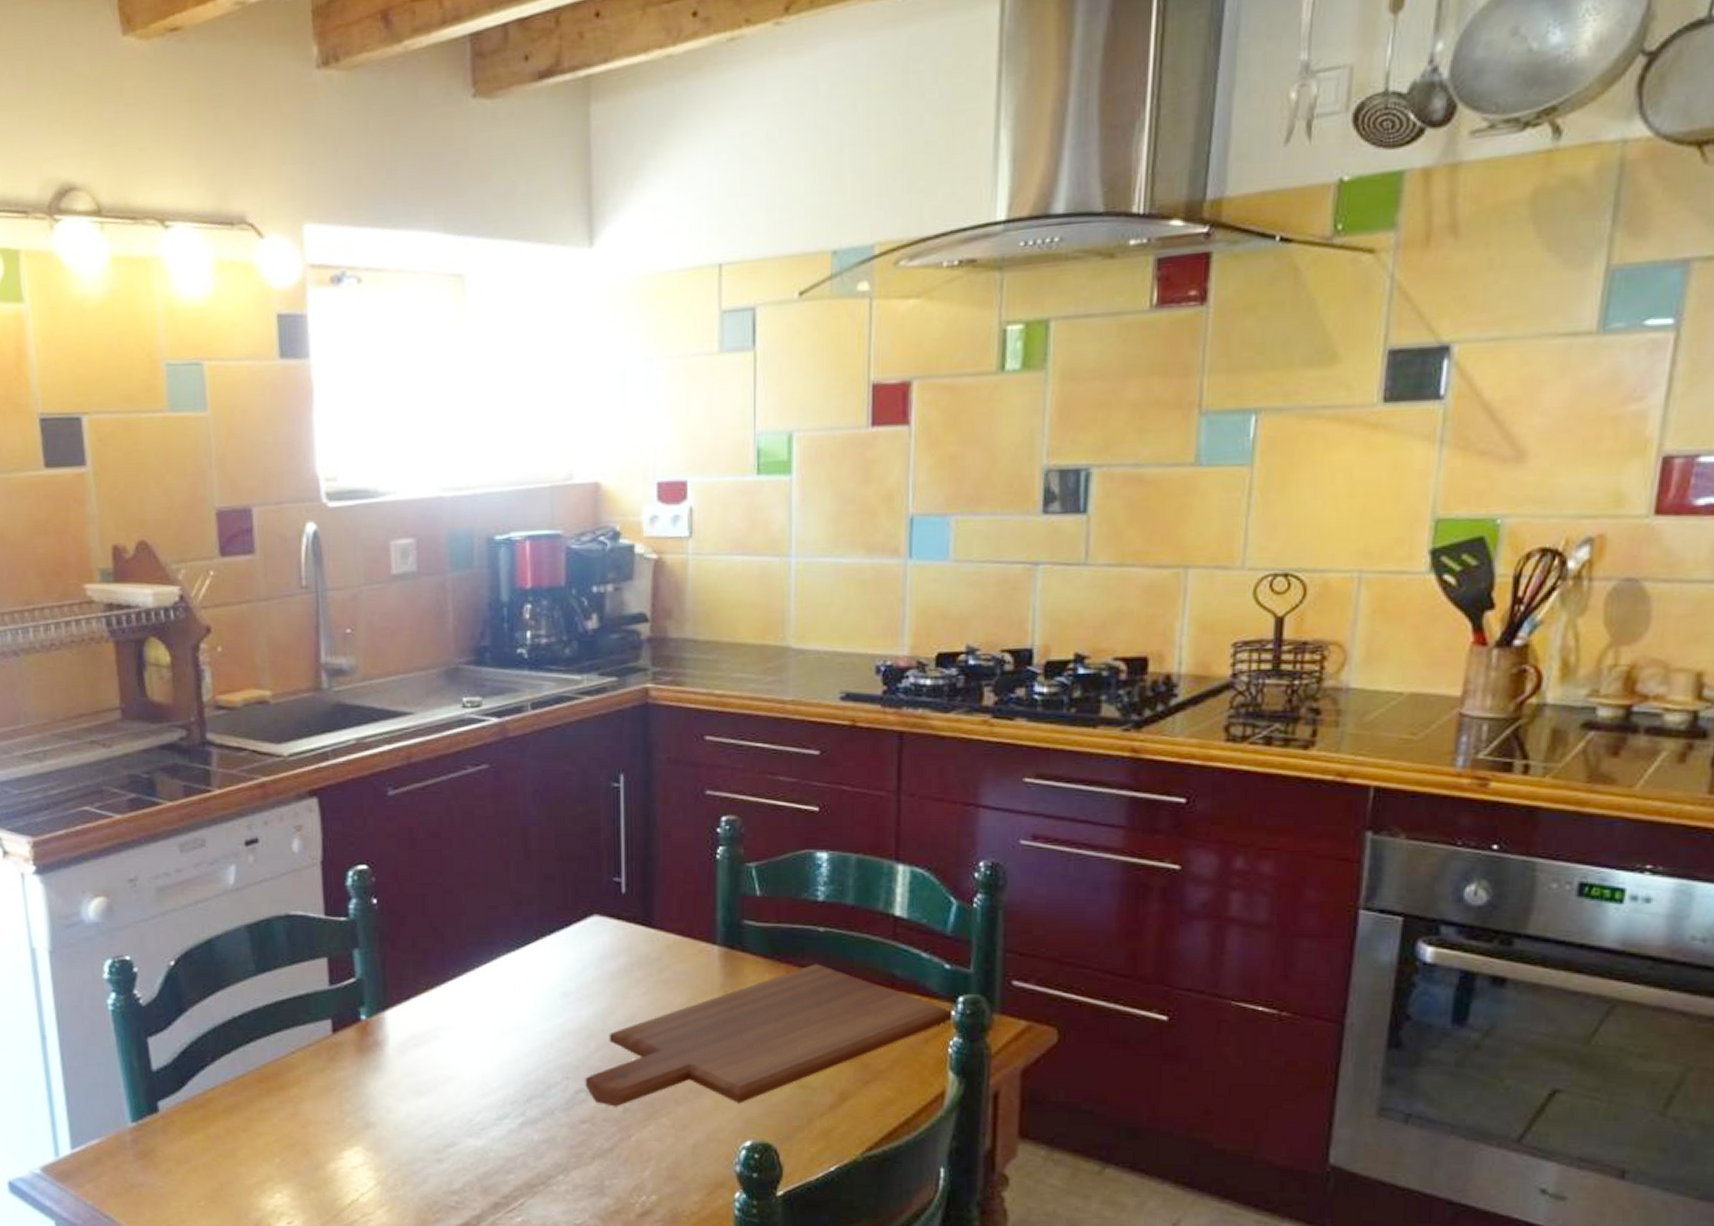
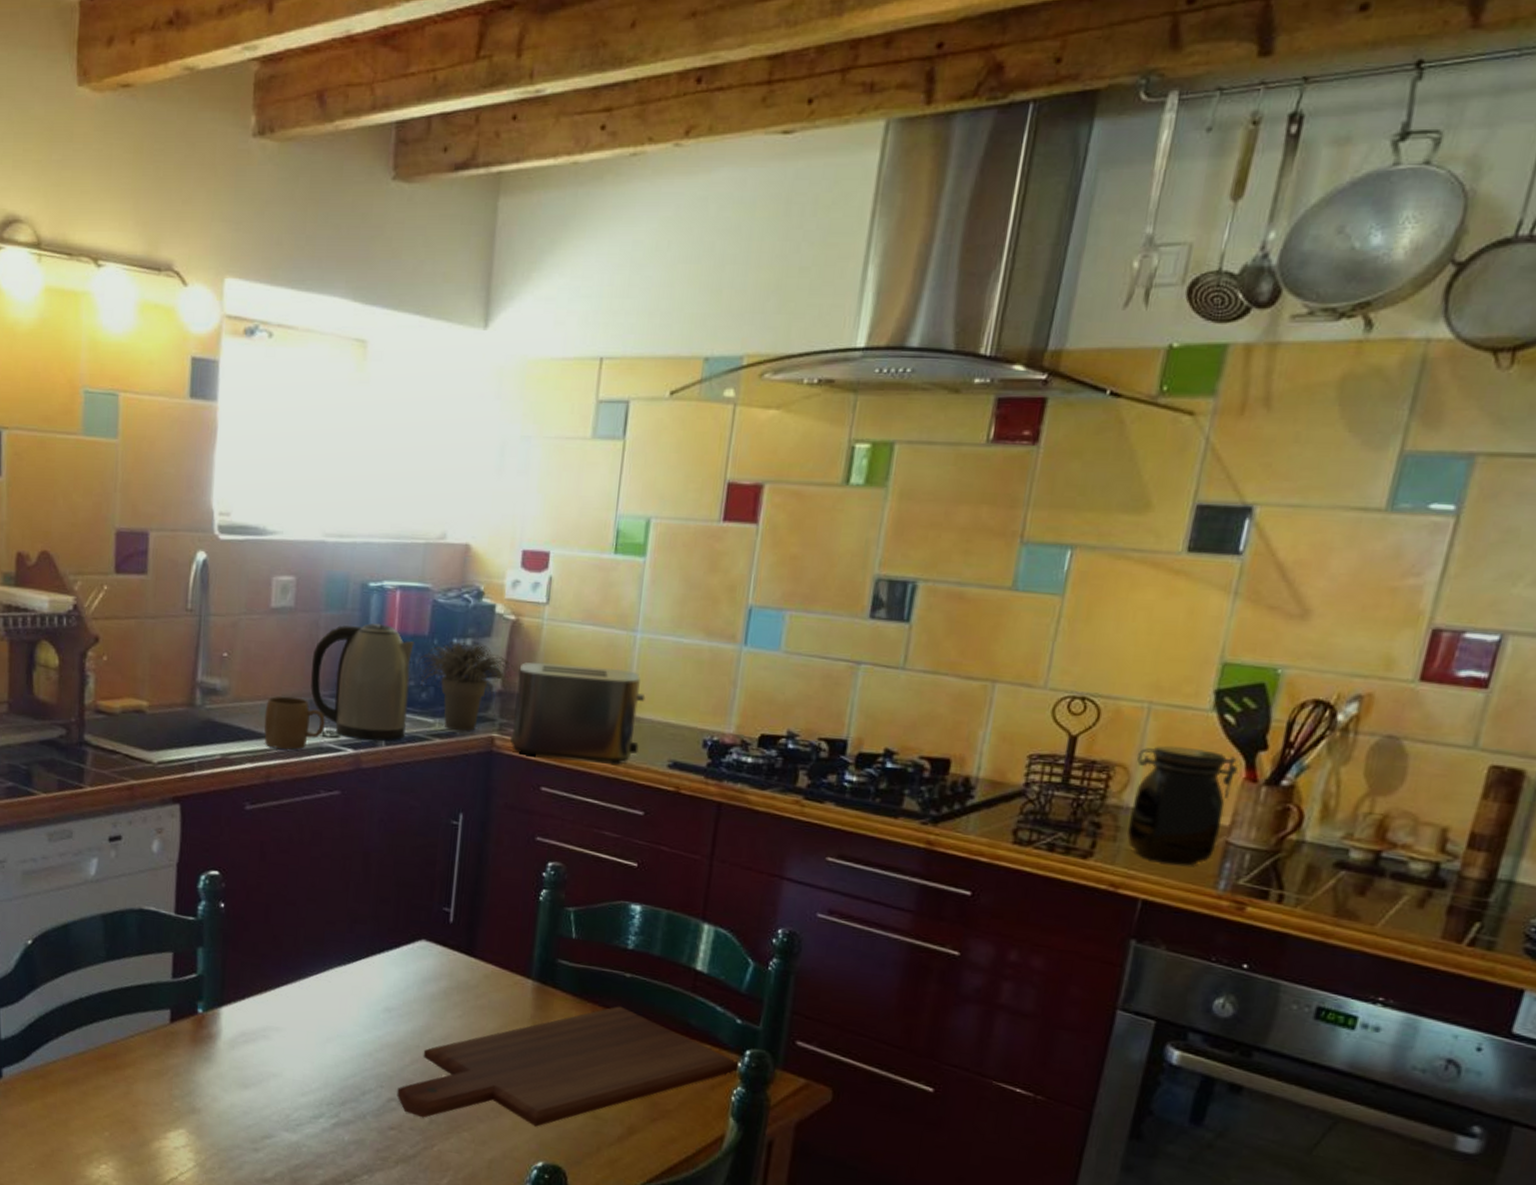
mug: none [397,668,464,727] -> present [264,696,325,750]
kettle: none [442,578,553,707] -> present [310,622,414,741]
potted plant: none [556,589,664,684] -> present [416,642,516,731]
toaster: none [666,598,808,703] -> present [510,662,646,765]
jar: none [1349,615,1464,745] -> present [1126,745,1238,866]

